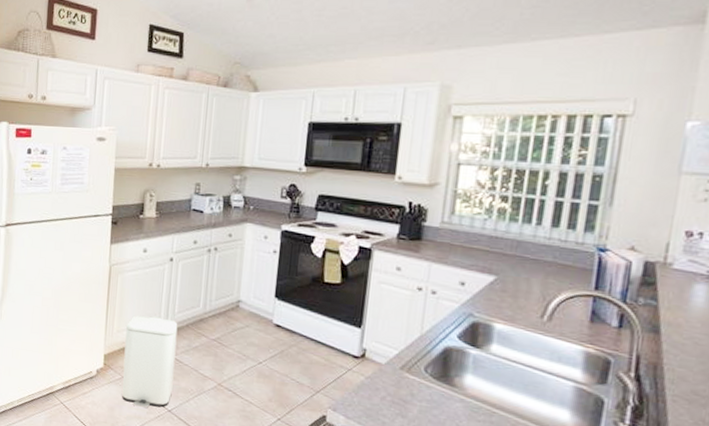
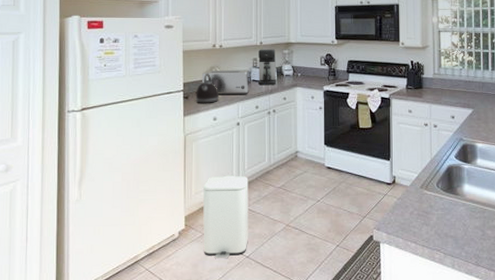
kettle: none [125,196,152,232] -> present [195,73,219,103]
toaster: none [134,192,191,227] -> present [202,69,251,95]
coffee maker: none [199,172,225,218] -> present [258,49,277,86]

